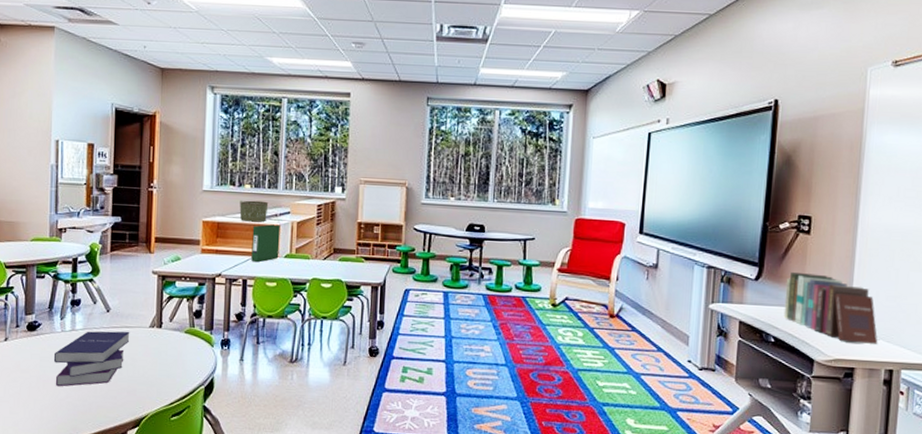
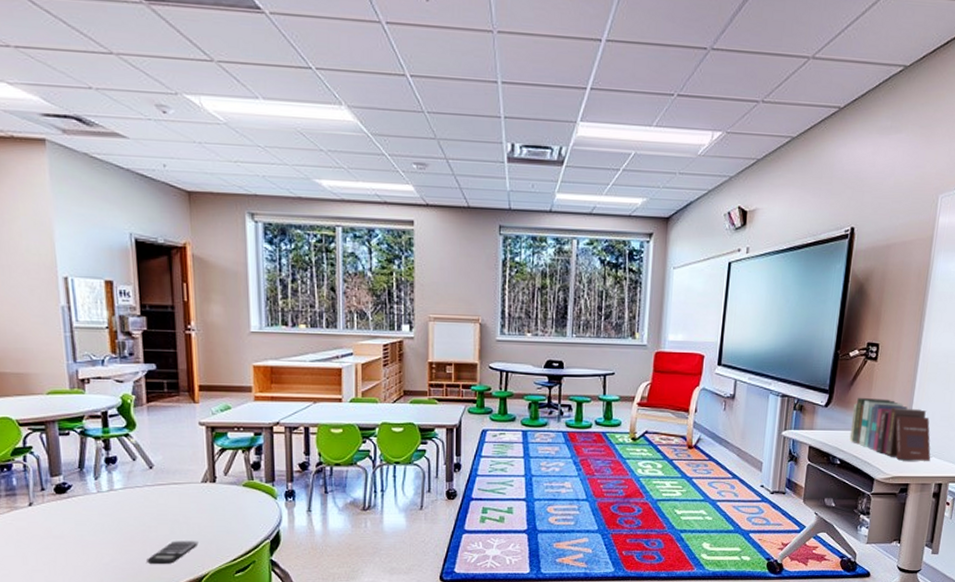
book: present [53,331,130,387] -> none [91,488,180,551]
calculator: none [96,381,142,403] -> present [147,541,199,564]
basket: present [239,200,269,222] -> none [295,341,328,365]
binder: present [251,224,280,263] -> none [311,367,344,409]

